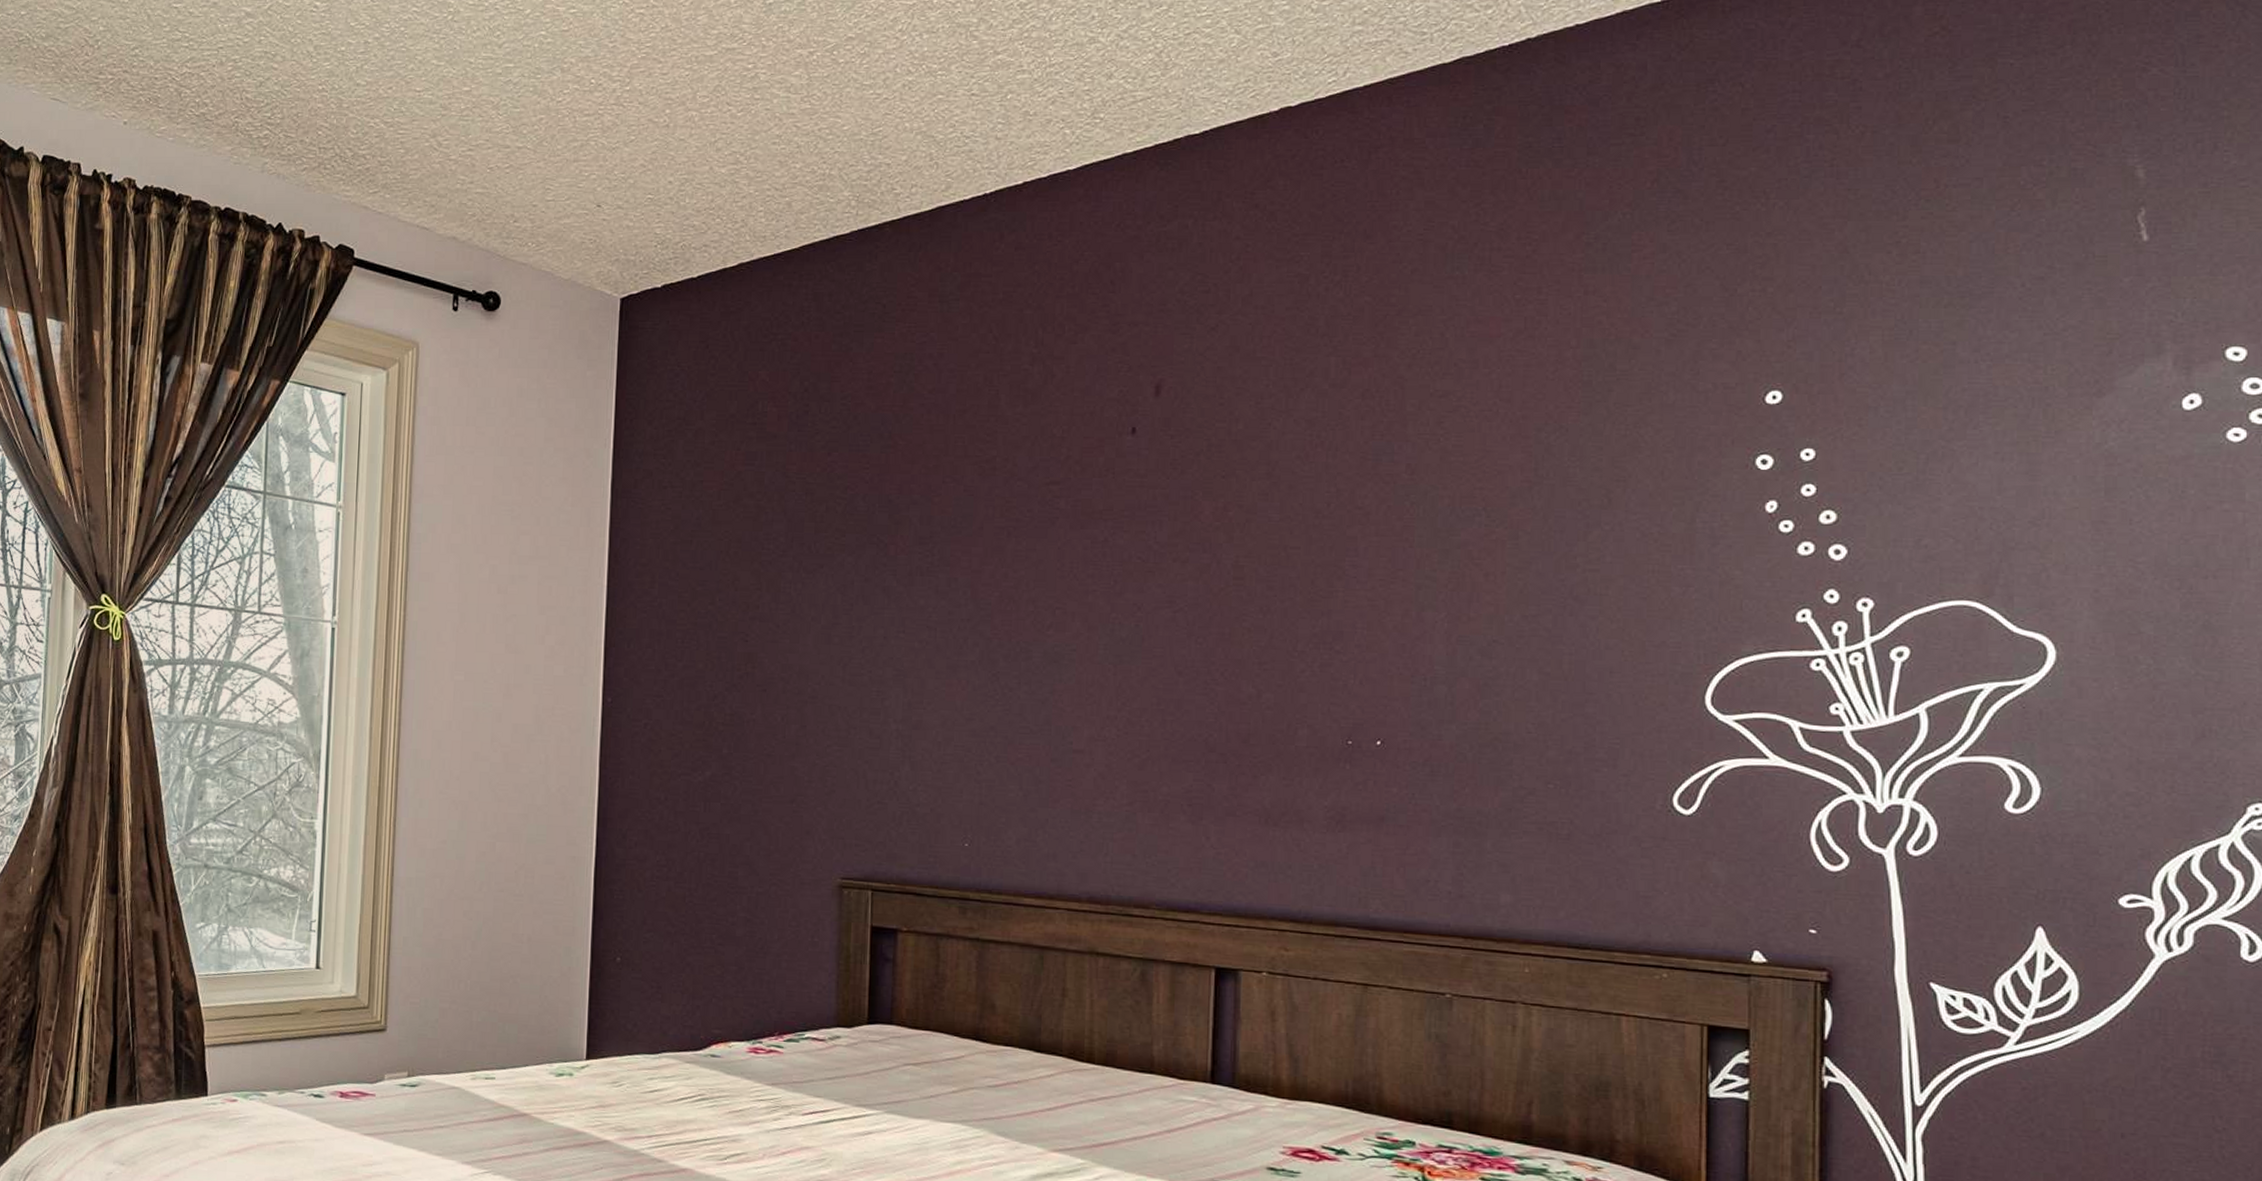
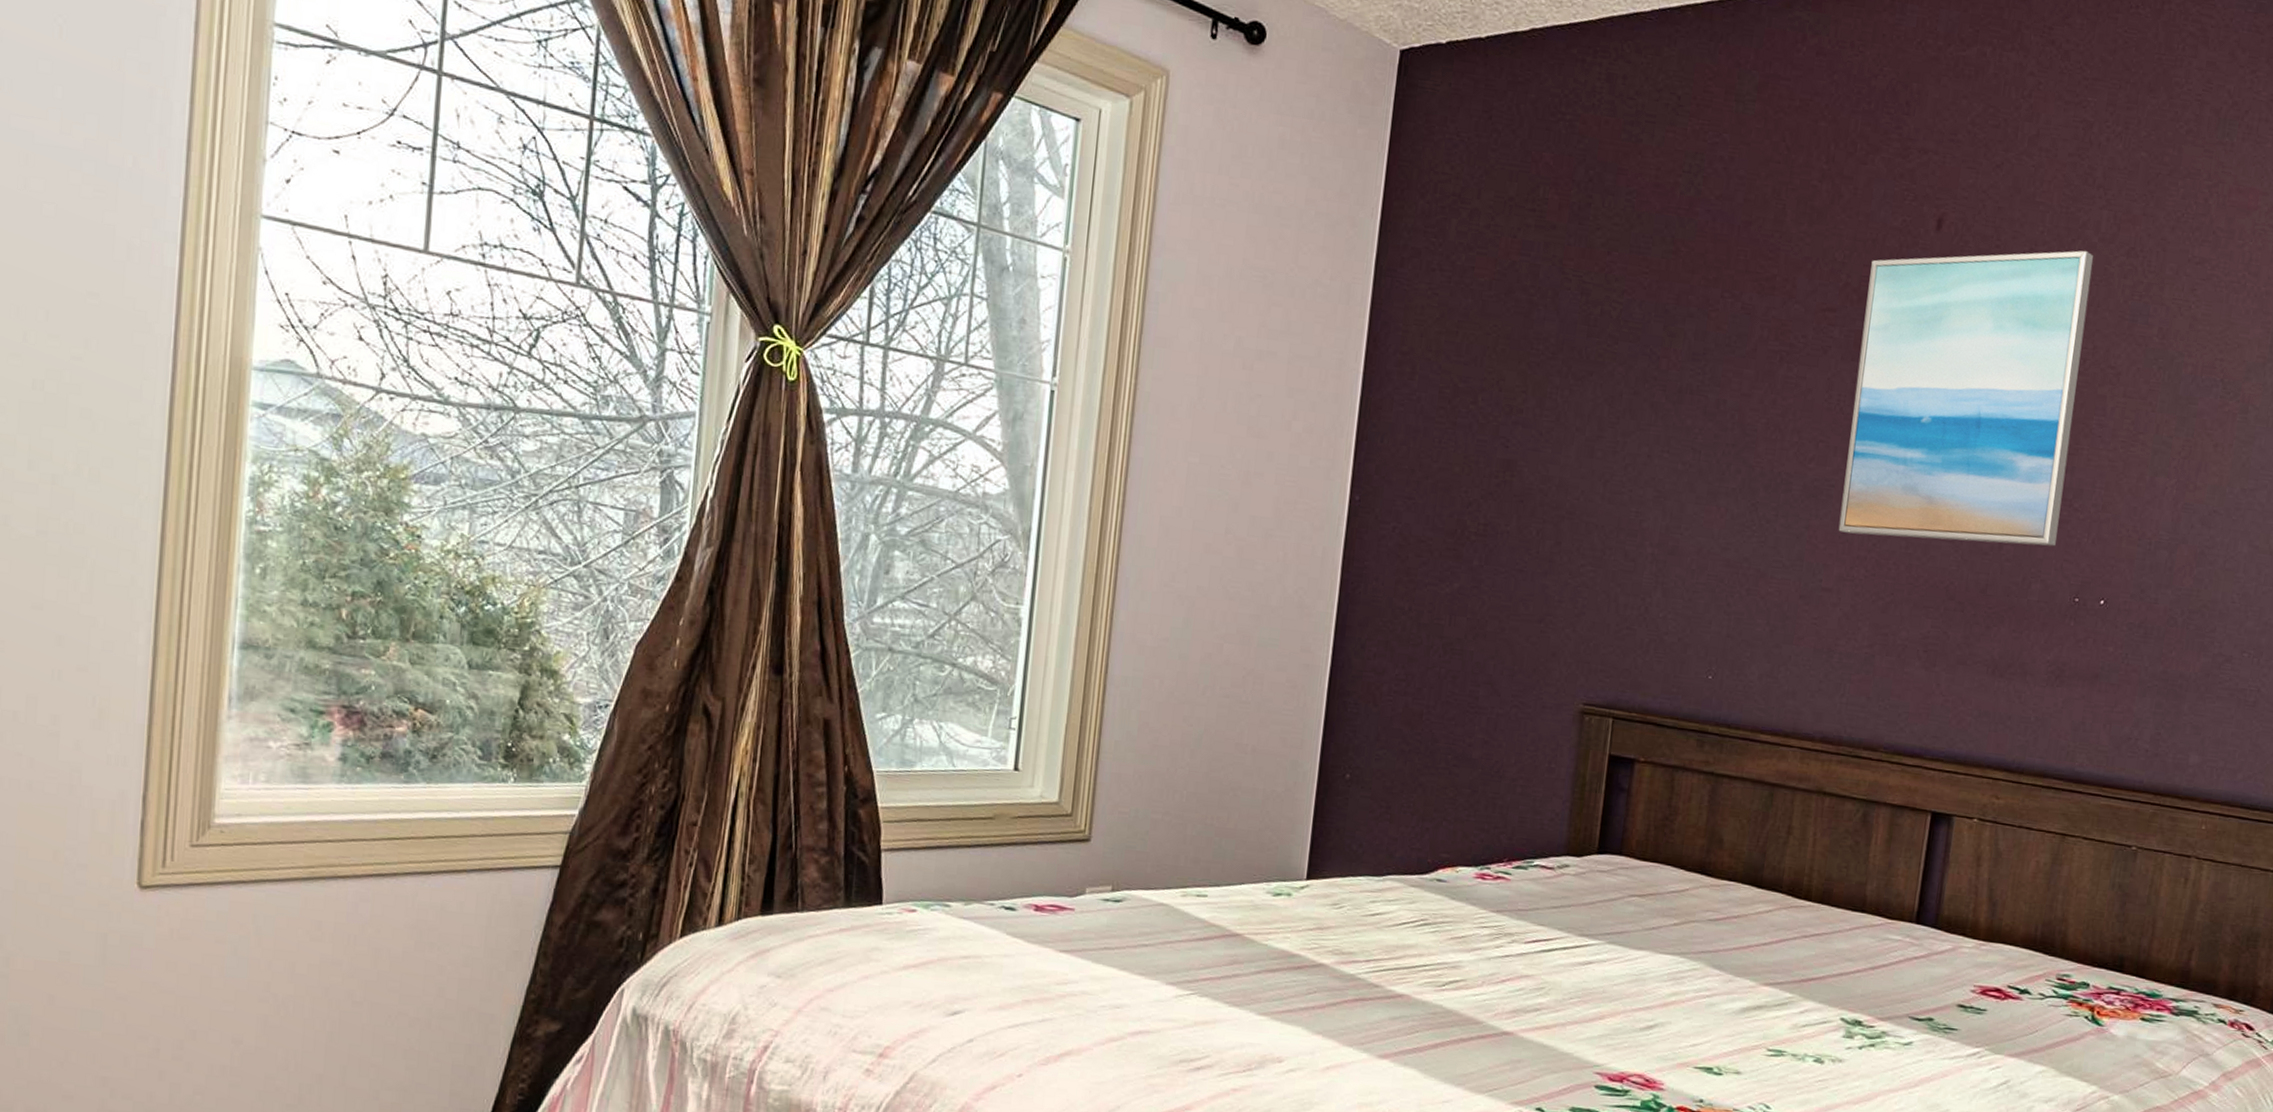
wall art: none [1084,397,1326,695] -> present [1838,250,2094,547]

